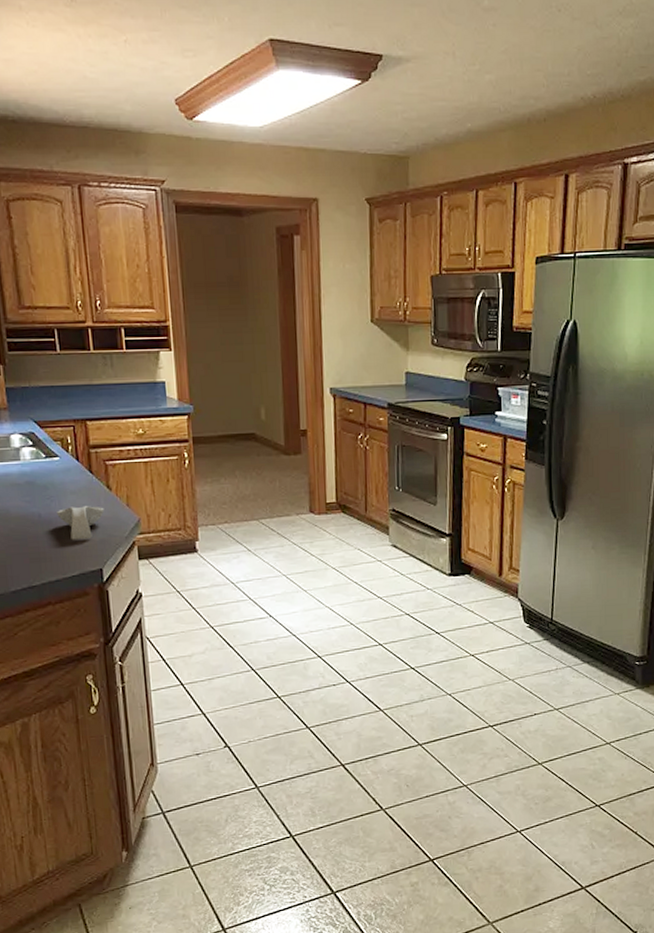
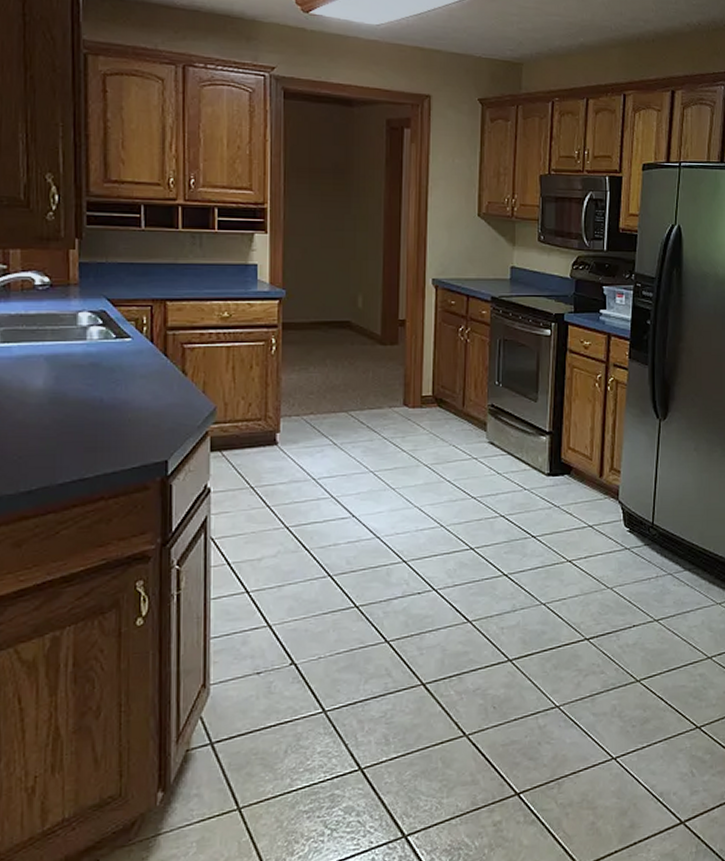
spoon rest: present [57,506,105,540] -> none [122,391,177,429]

